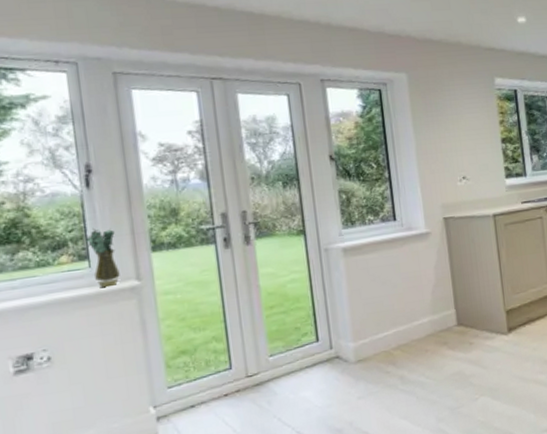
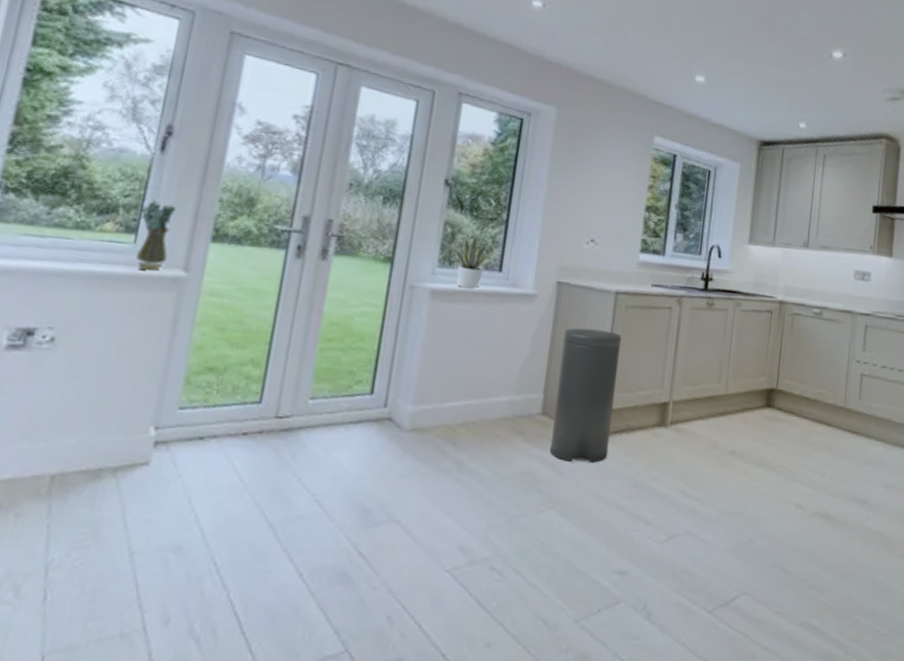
potted plant: none [353,196,387,242] -> present [454,236,495,290]
pedal bin: none [459,247,518,357] -> present [549,327,622,464]

